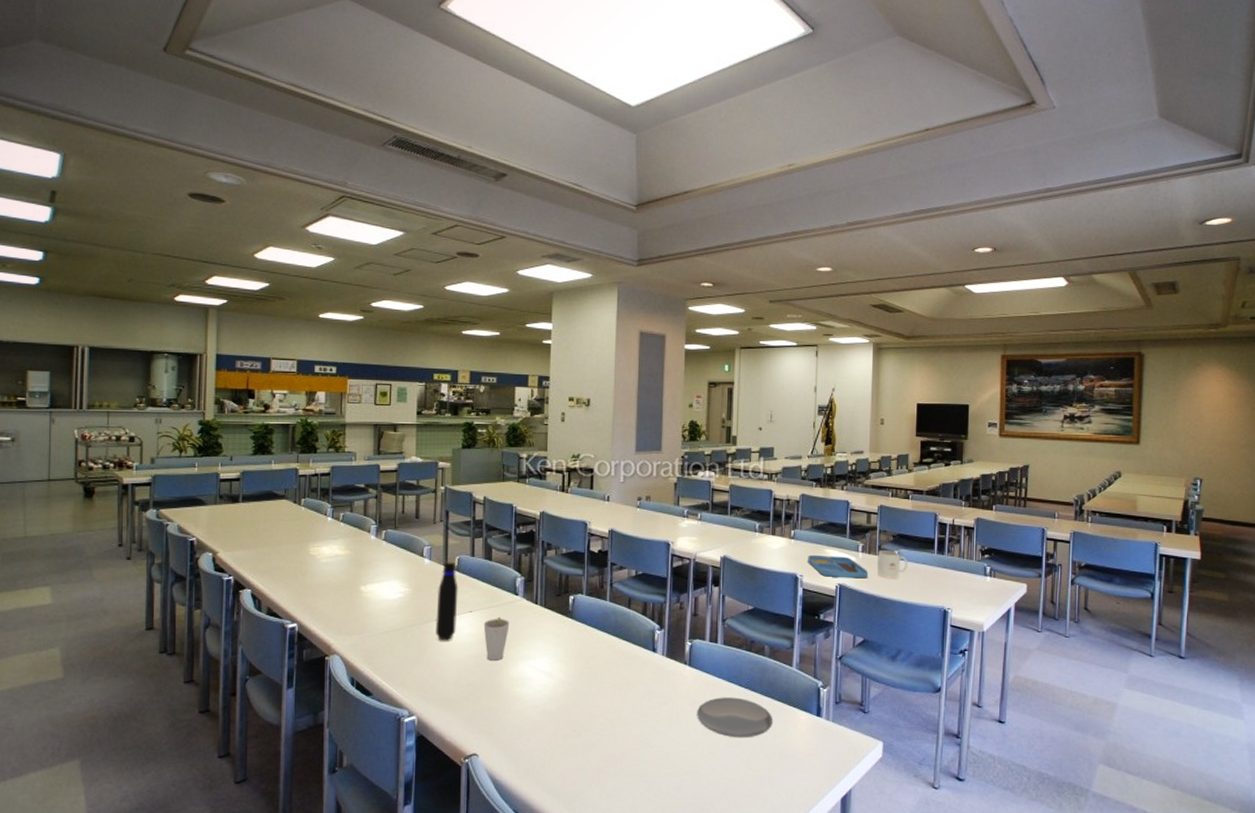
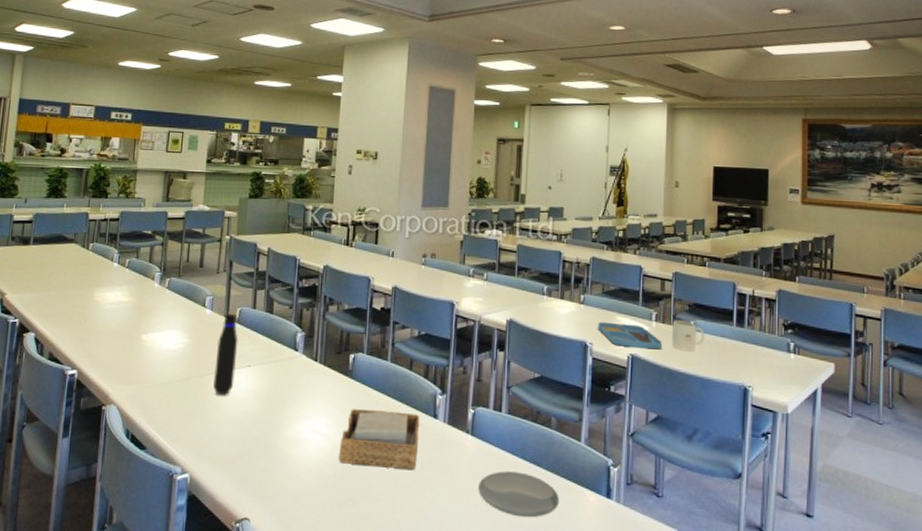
cup: present [484,616,510,660] -> none [261,372,288,419]
napkin holder: none [562,647,640,702] -> present [339,409,420,471]

